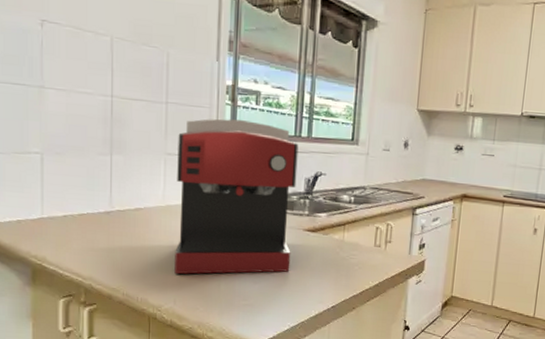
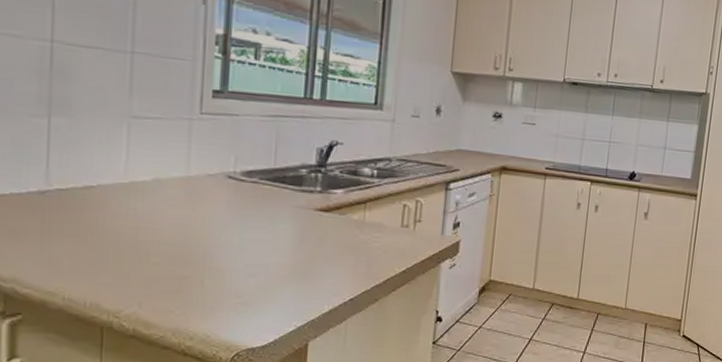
coffee maker: present [174,118,299,275] -> none [140,74,309,270]

